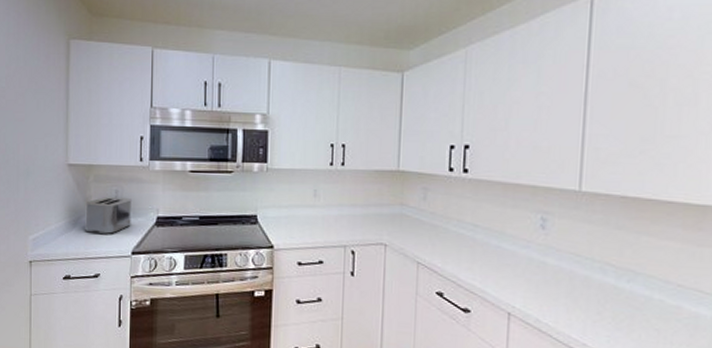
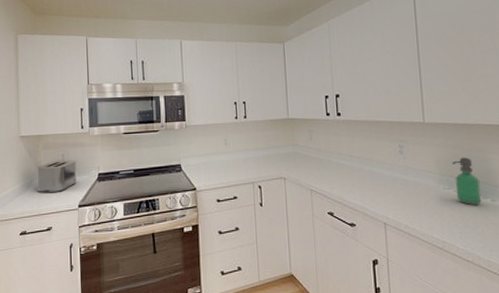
soap dispenser: none [610,241,646,305] -> present [452,157,482,206]

